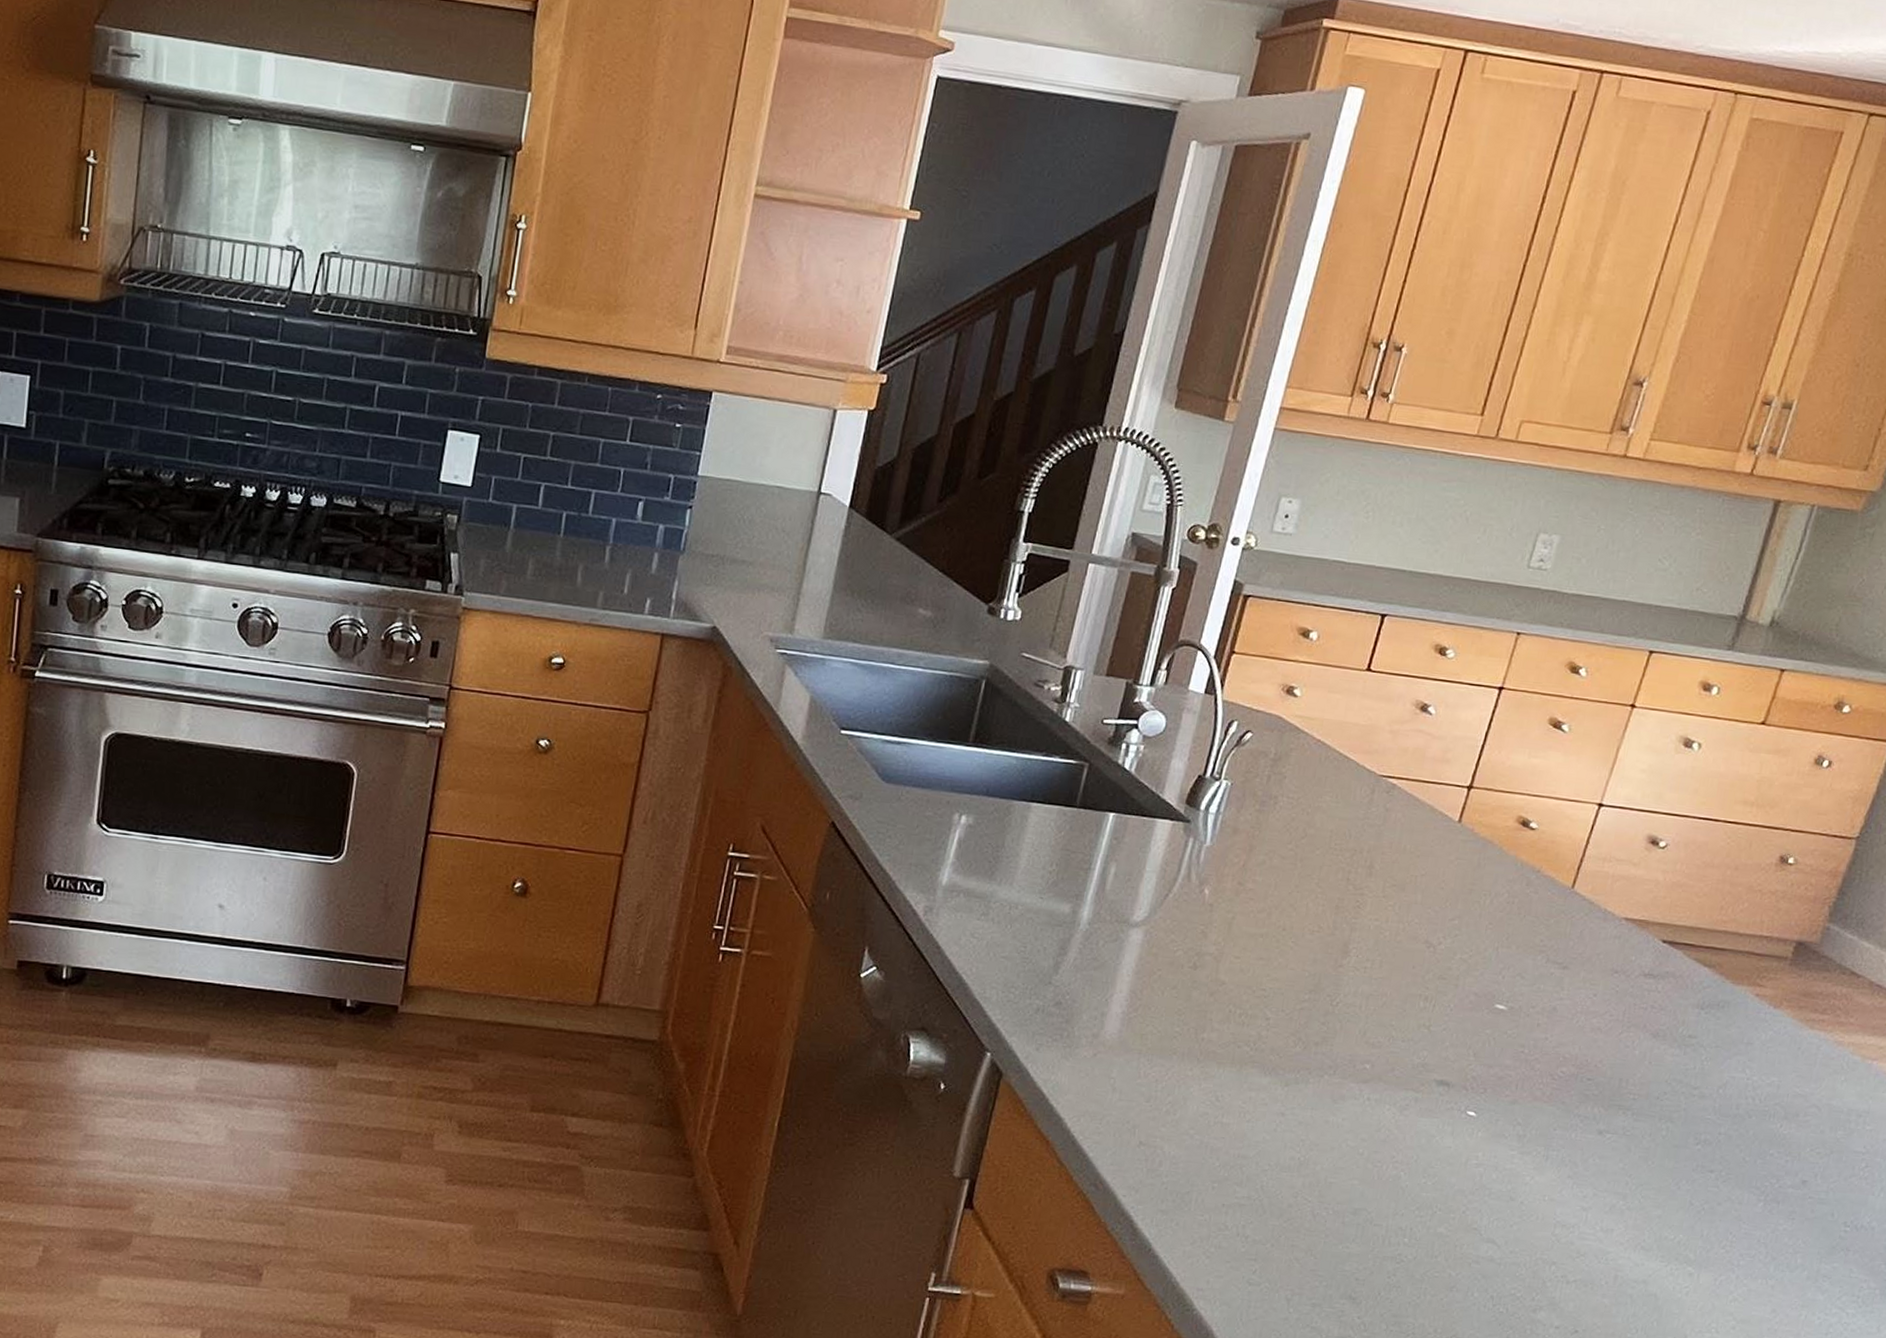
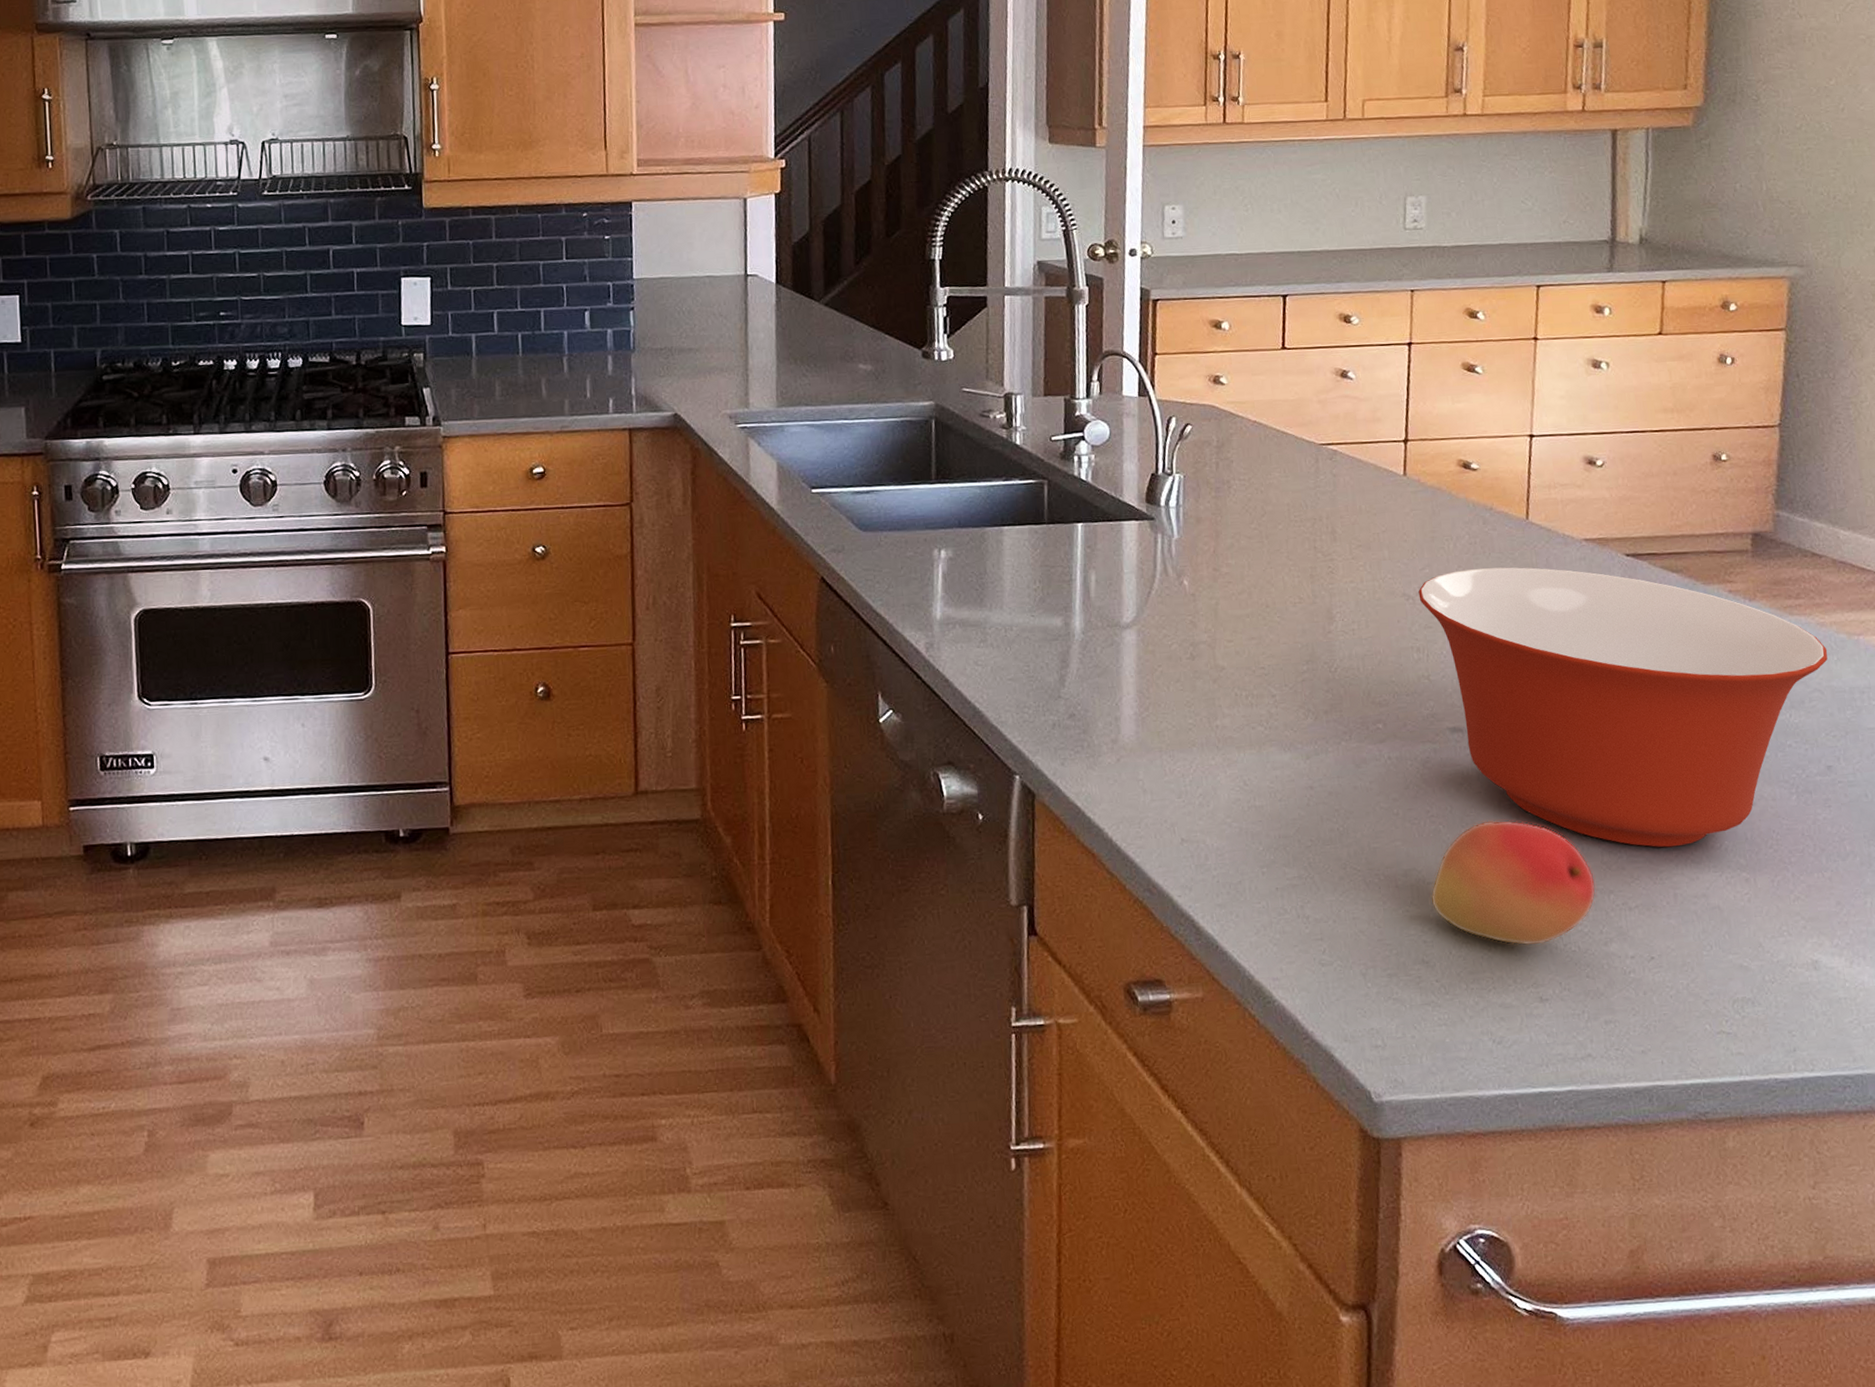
fruit: none [1373,1175,1542,1302] -> present [1430,819,1597,947]
mixing bowl: none [1440,927,1838,1232] -> present [1418,567,1828,848]

